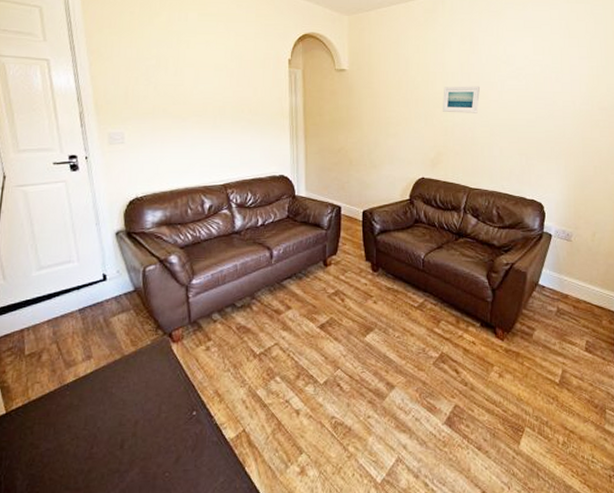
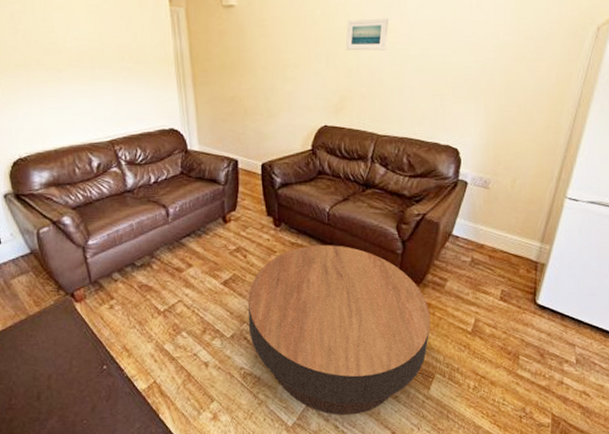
coffee table: none [342,291,520,471] -> present [248,245,430,415]

